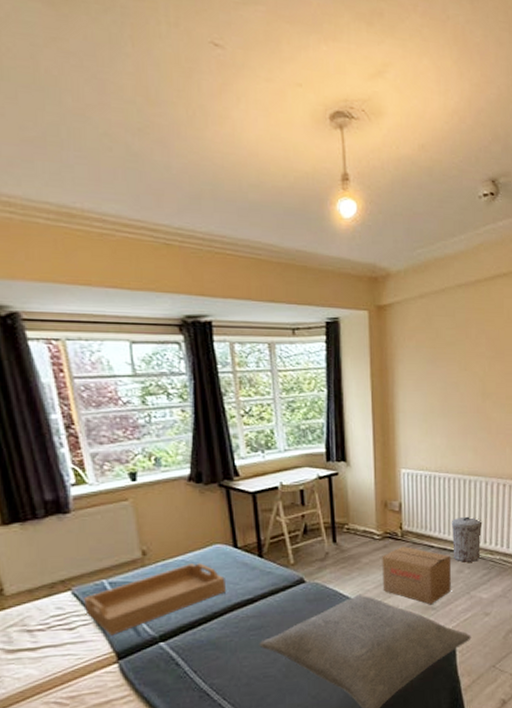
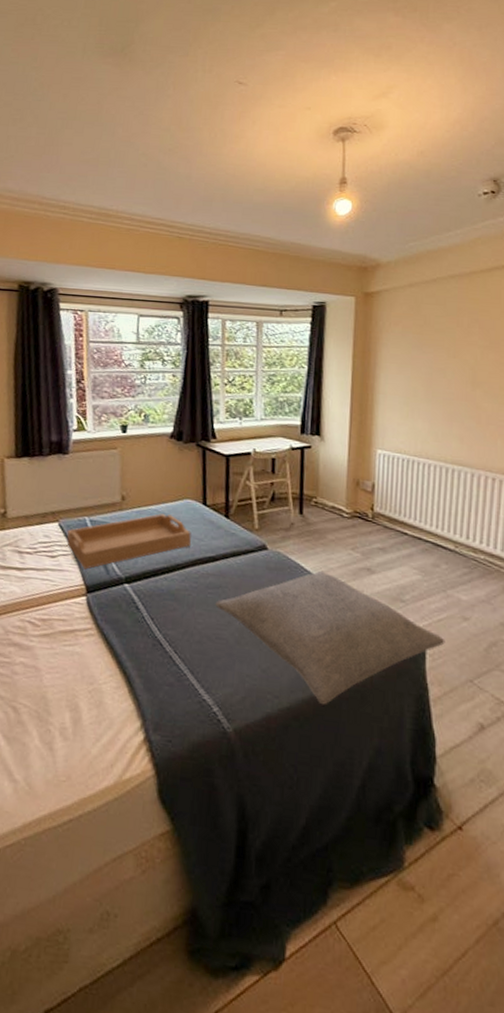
cardboard box: present [382,546,452,605] -> none [347,529,427,597]
trash can: present [451,516,483,562] -> none [428,506,466,558]

